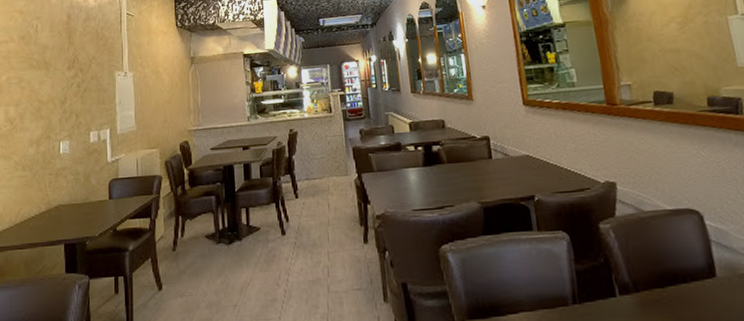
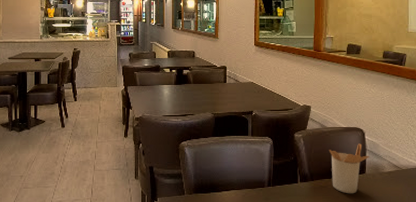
utensil holder: none [653,232,718,310] -> present [328,143,370,194]

